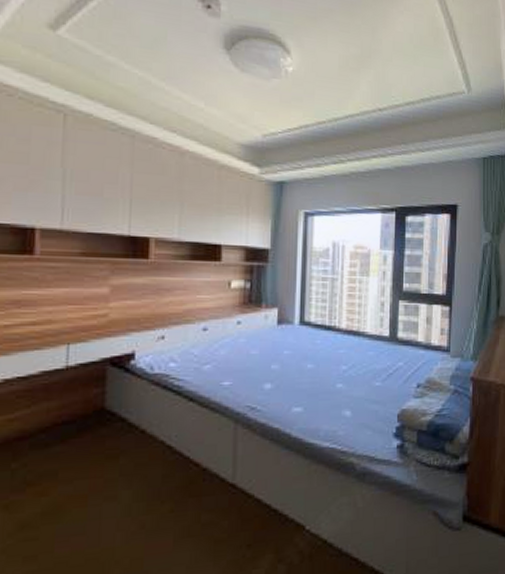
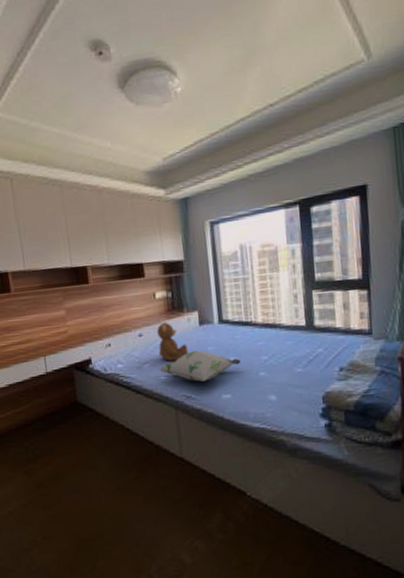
decorative pillow: none [222,353,318,391] -> present [159,350,241,382]
teddy bear: none [225,316,261,363] -> present [157,322,189,361]

